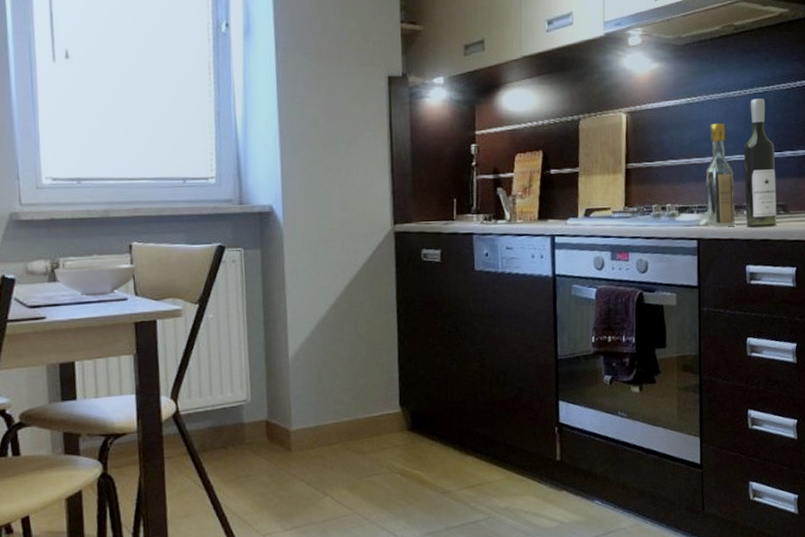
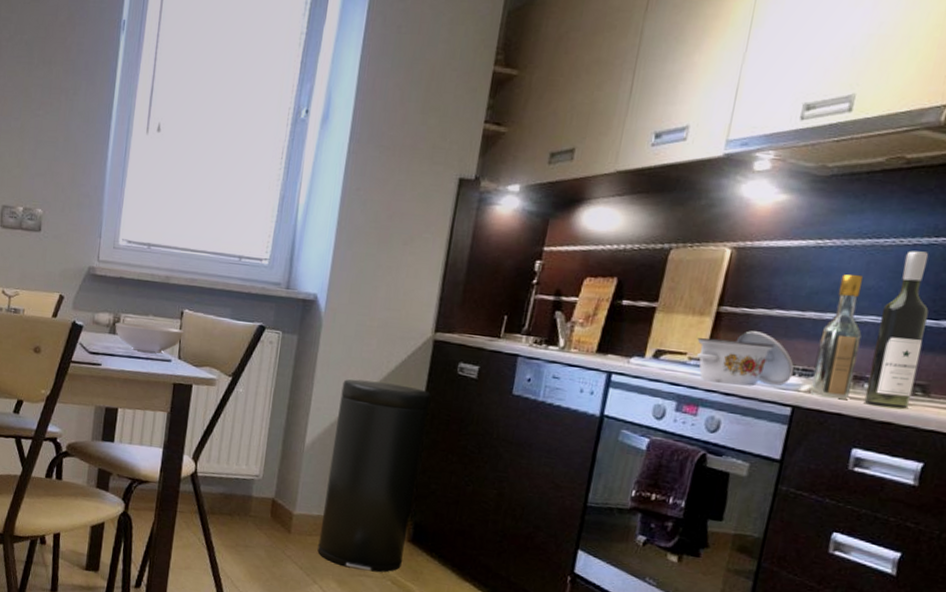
pedal bin: none [315,280,407,471] -> present [317,379,431,573]
cooking pot: none [616,180,693,230] -> present [697,330,795,387]

